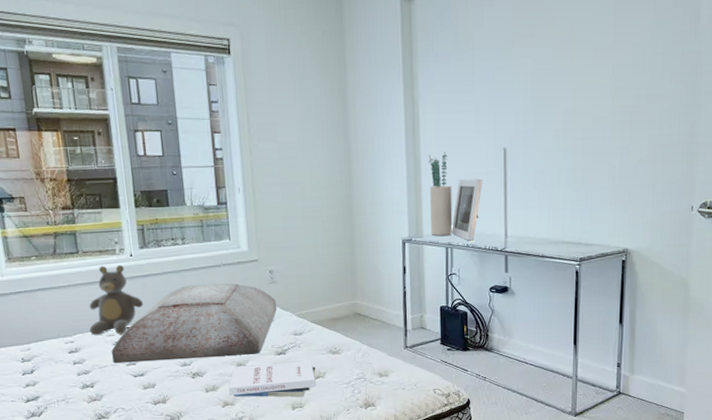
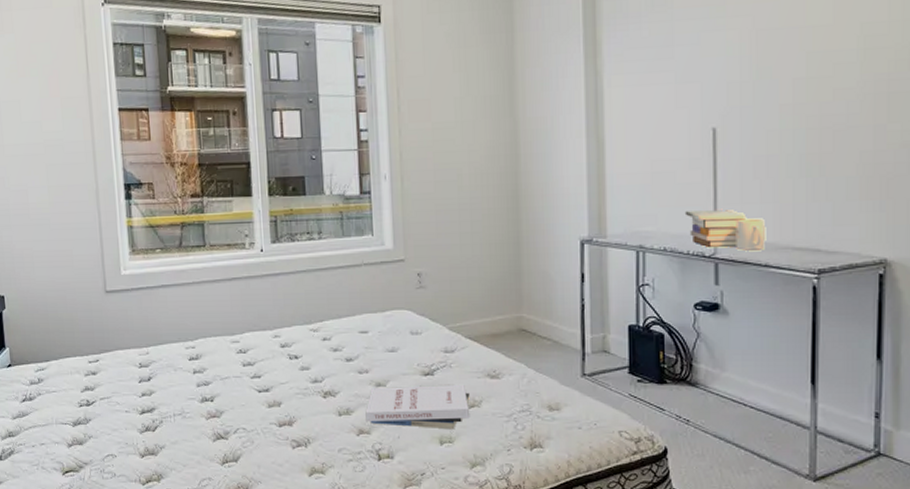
teddy bear: present [89,264,144,336] -> none [212,261,273,342]
cushion: present [111,283,277,364] -> none [235,286,425,375]
vase: present [428,152,453,237] -> none [614,133,645,237]
picture frame: present [451,179,483,241] -> none [644,166,685,244]
books: none [482,213,528,243] -> present [684,210,745,247]
mug: none [521,219,542,245] -> present [736,218,765,251]

